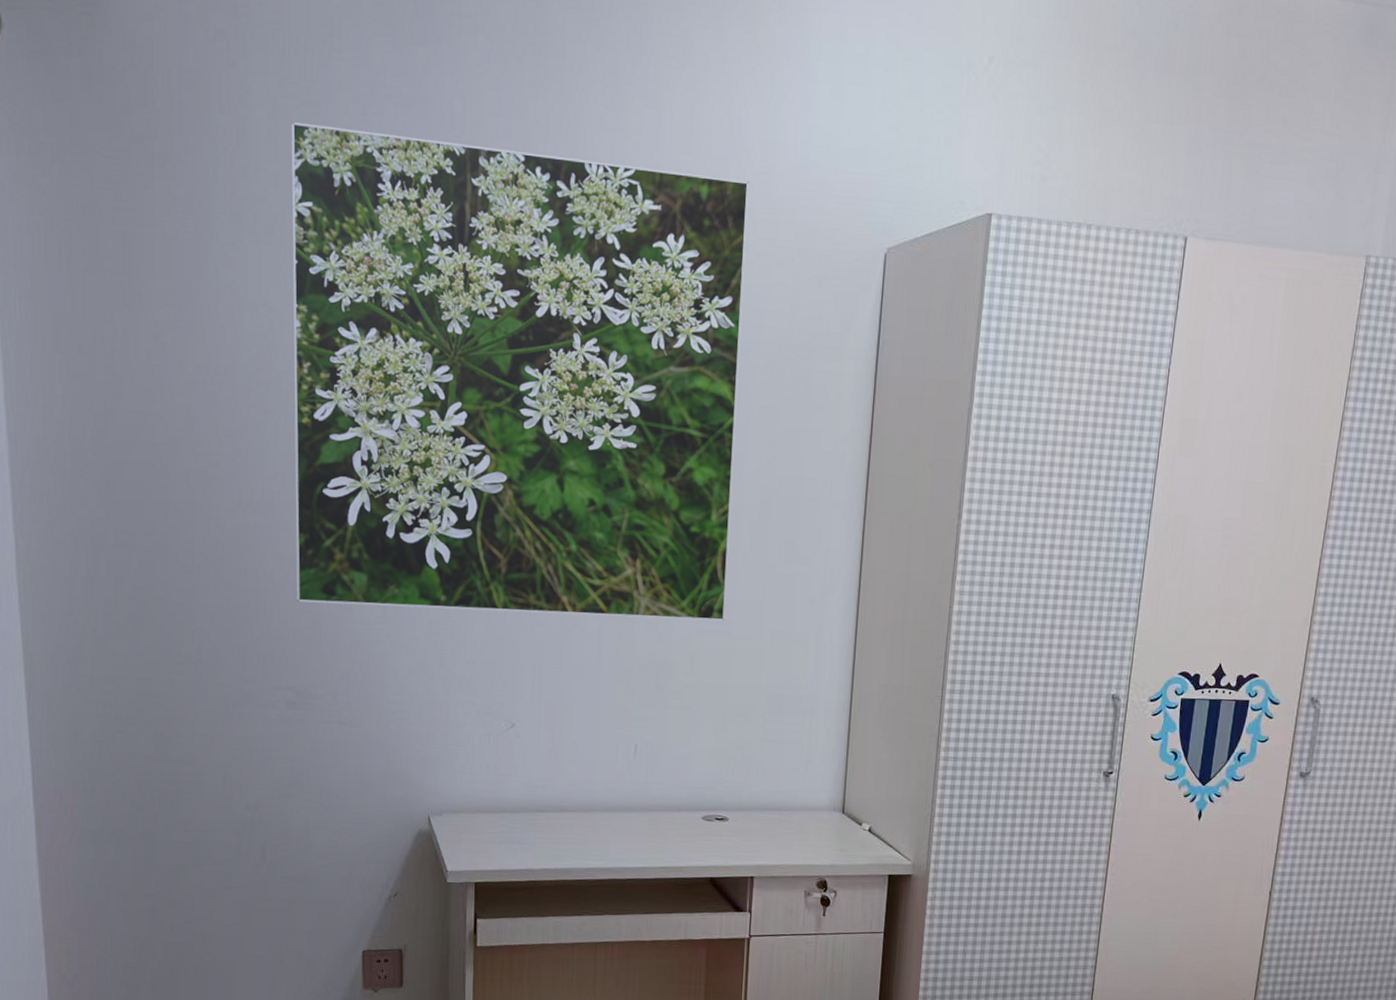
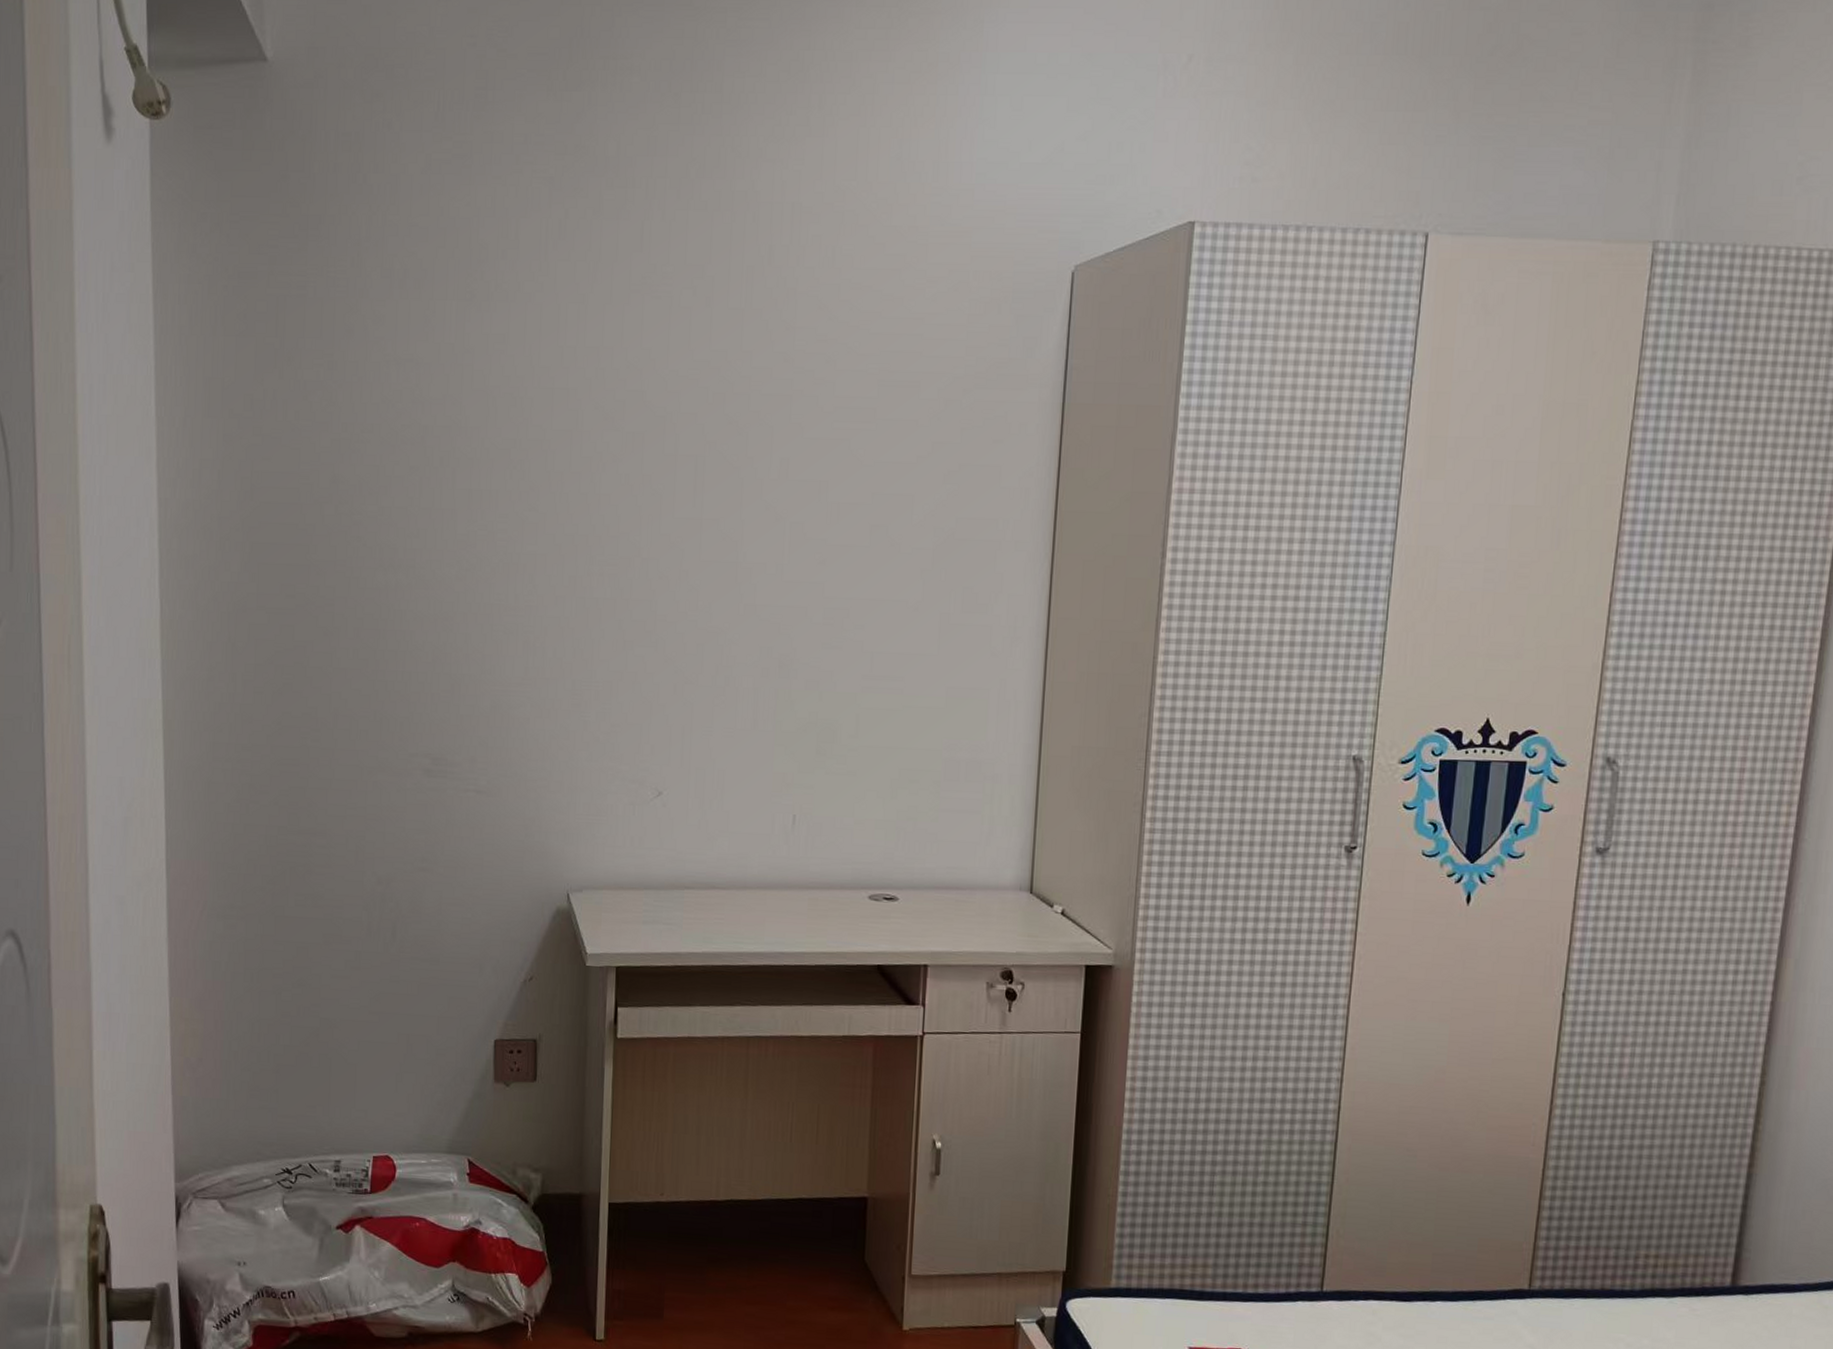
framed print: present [291,122,749,621] -> none [435,176,920,677]

